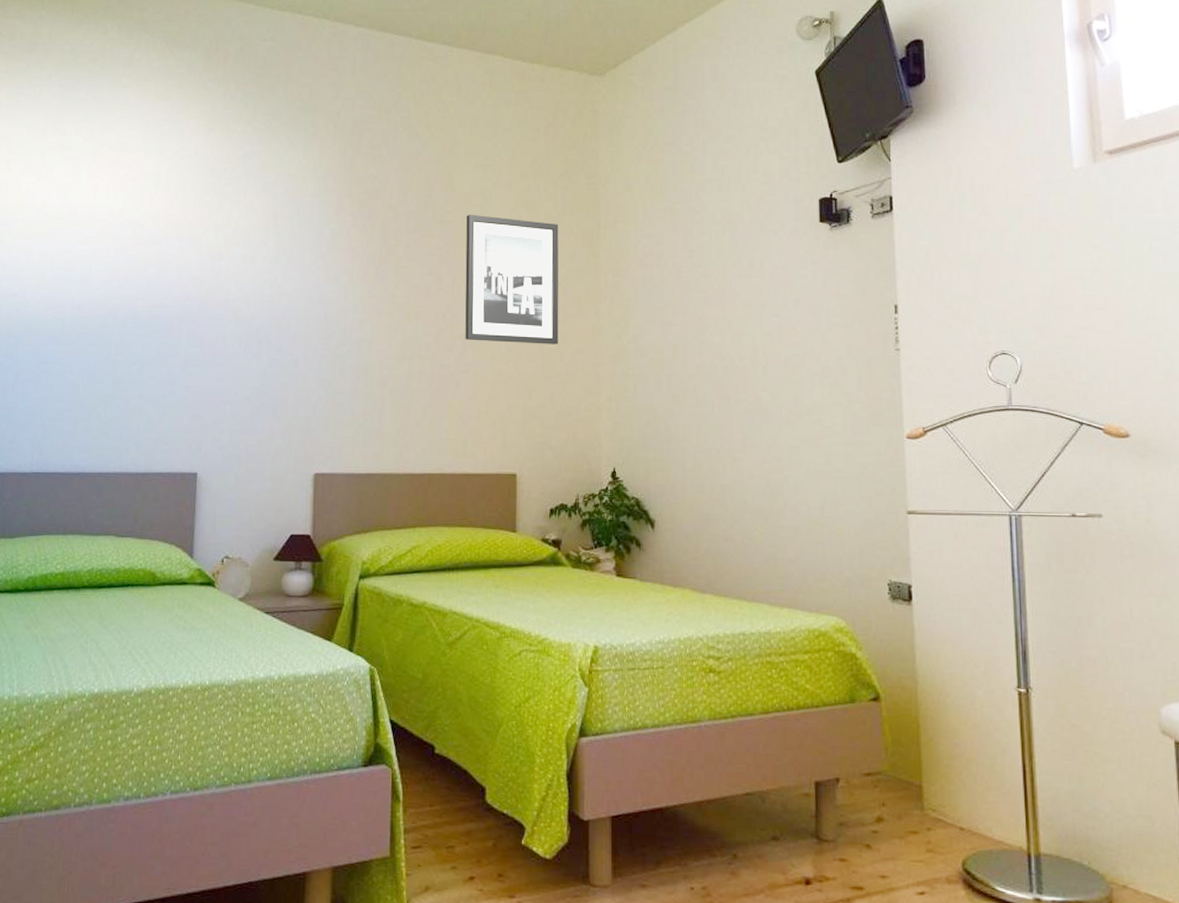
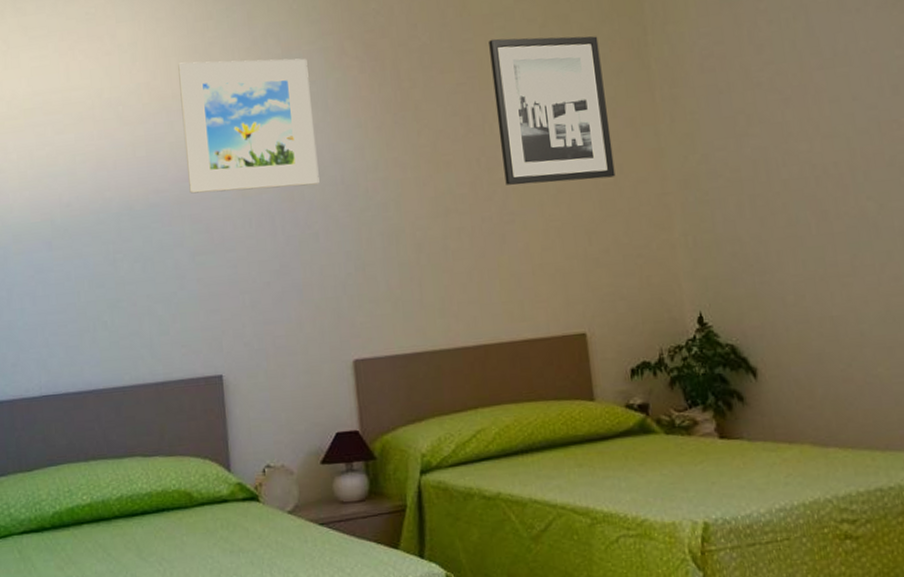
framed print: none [190,197,308,318] -> present [178,58,320,194]

